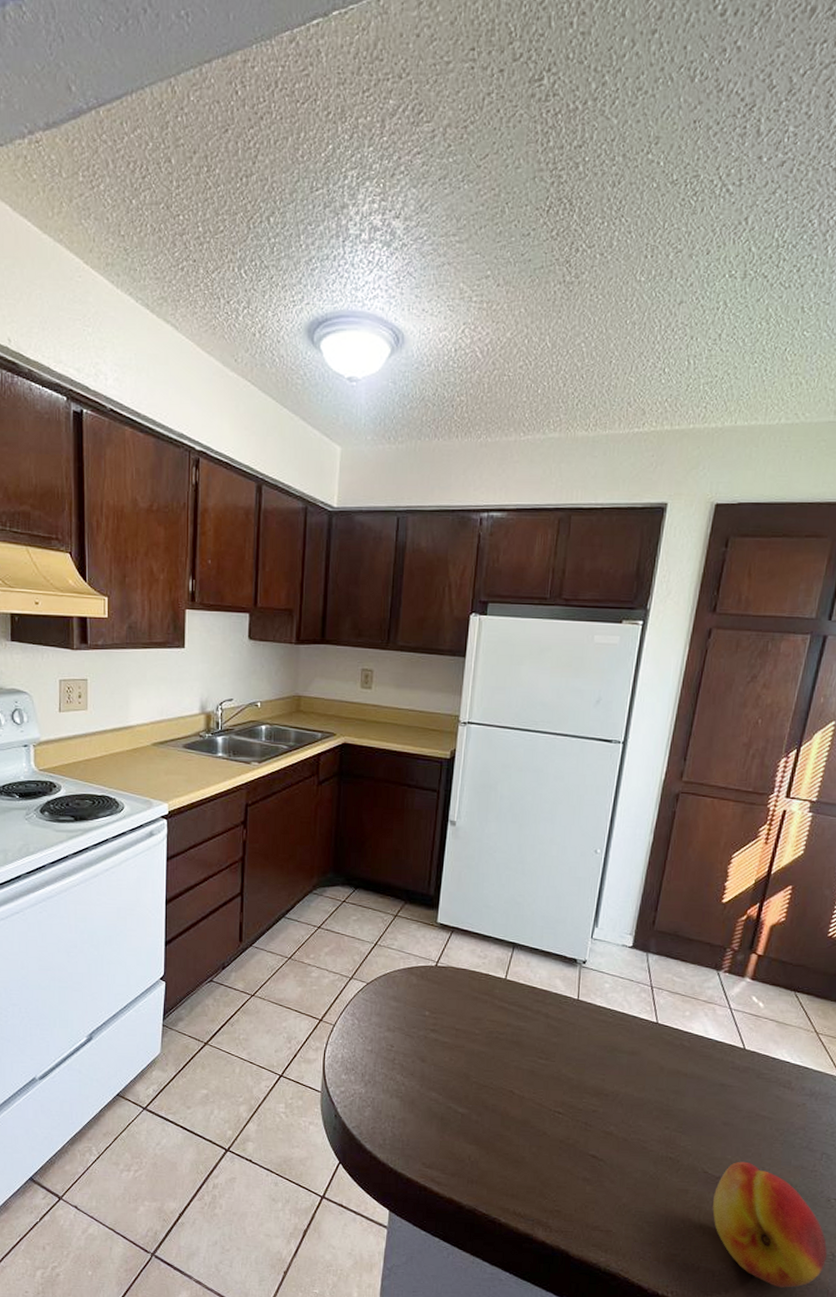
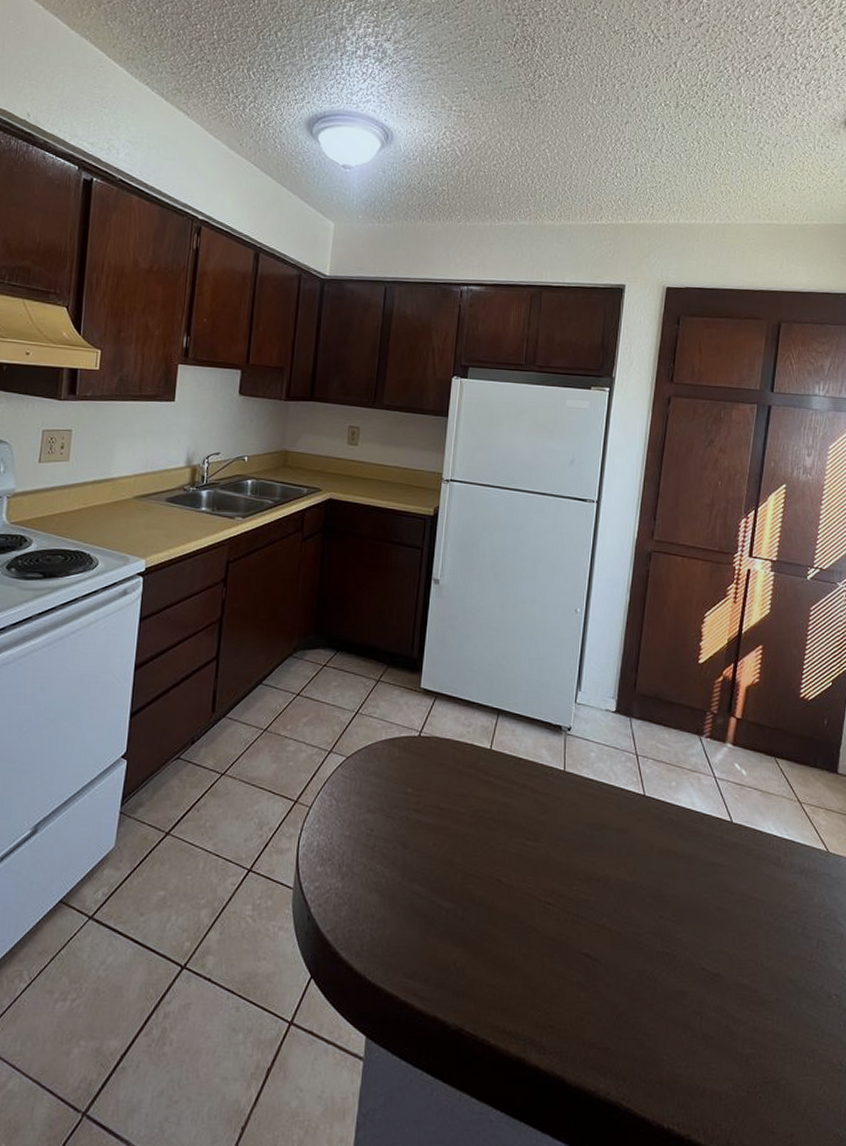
fruit: present [712,1161,827,1288] -> none [714,954,834,1110]

